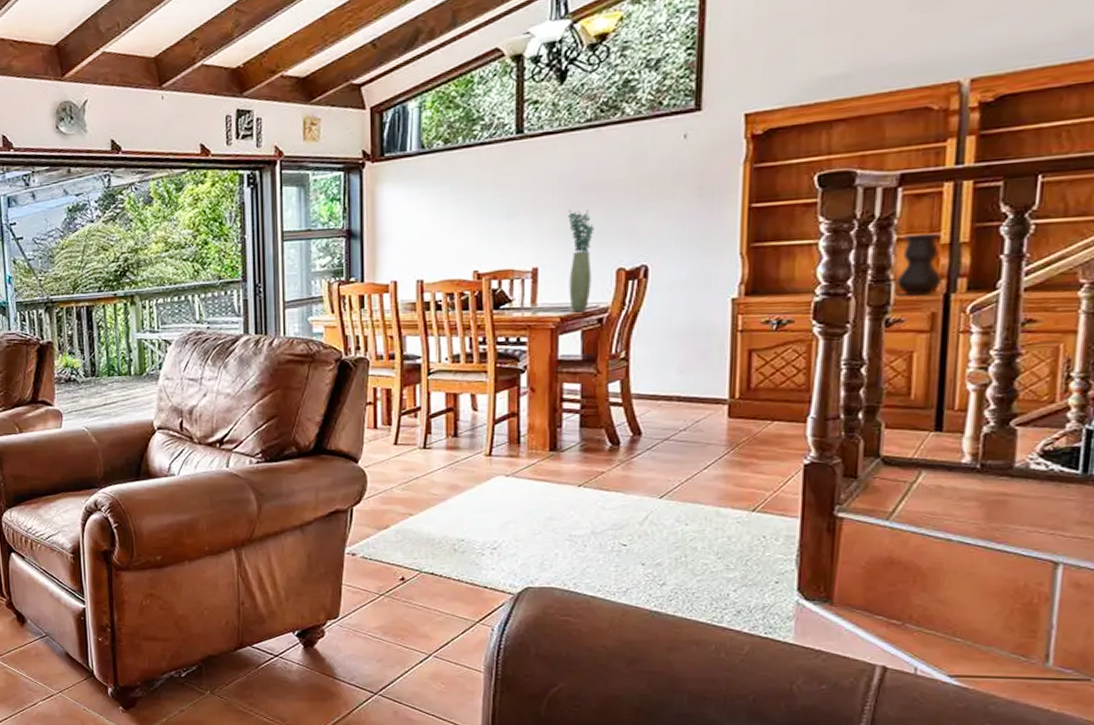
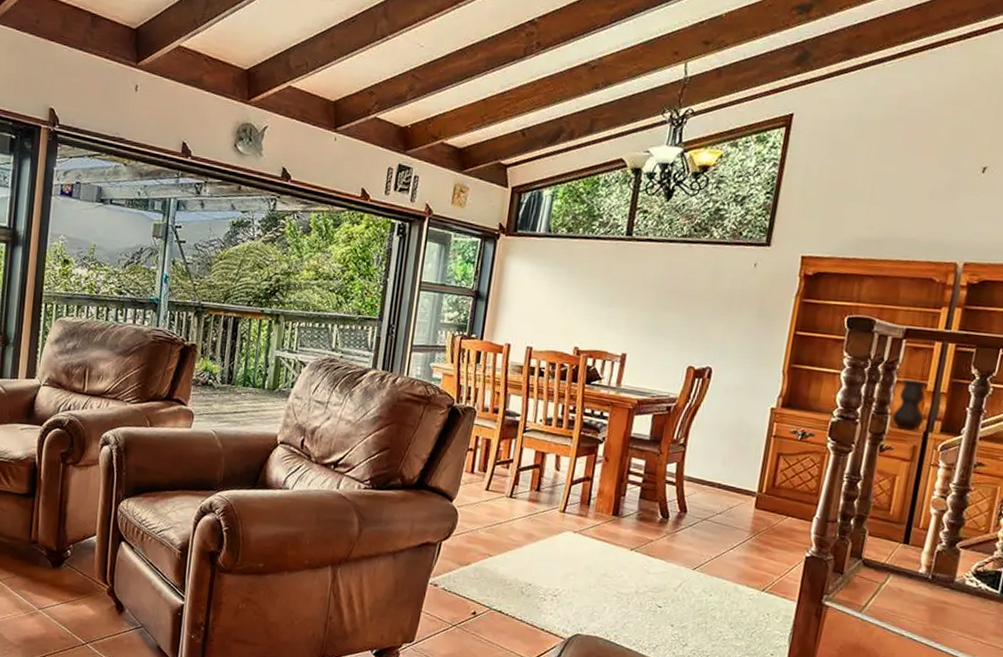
vase: present [567,209,594,312] -> none [647,308,676,399]

